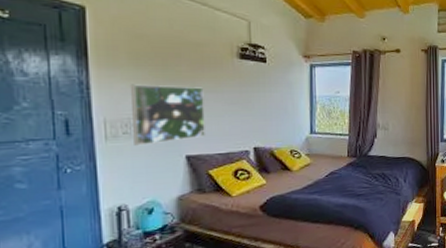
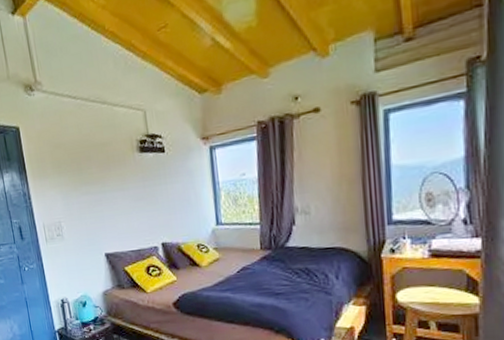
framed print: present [131,84,205,146] -> none [57,186,118,246]

